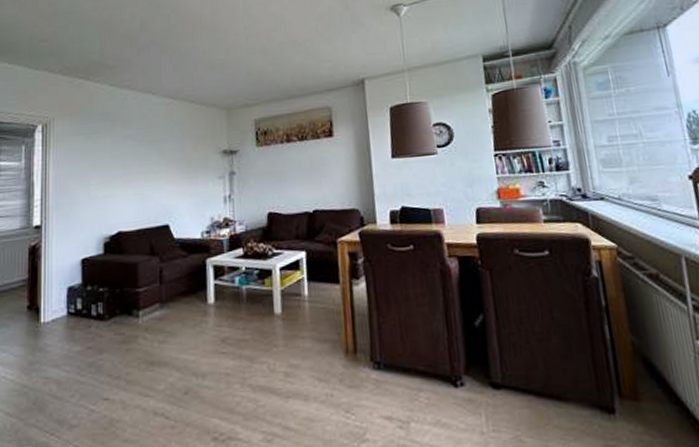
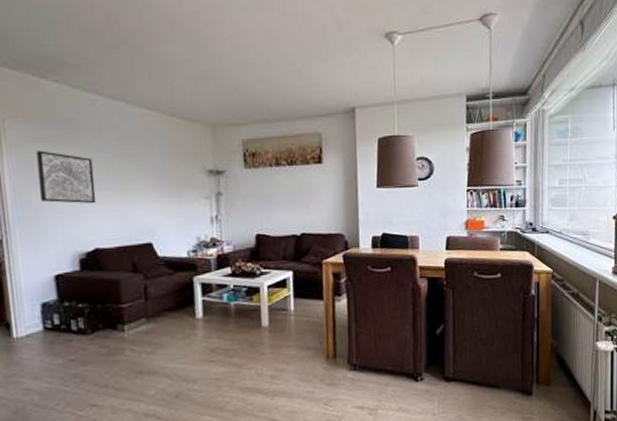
wall art: none [76,142,122,189] -> present [36,150,97,204]

